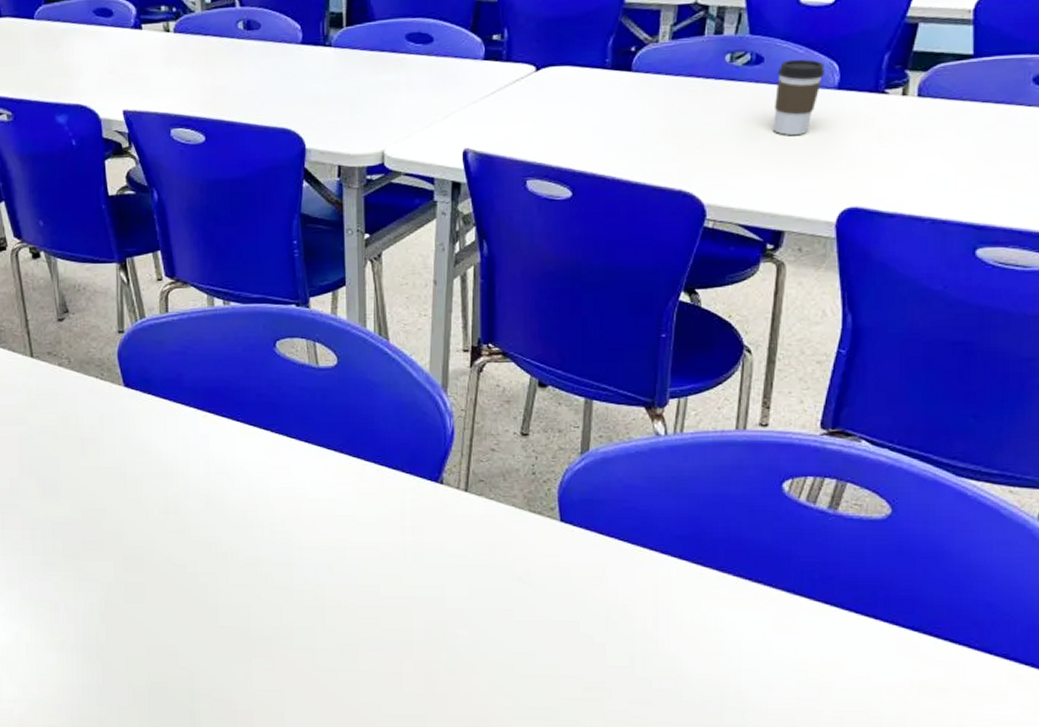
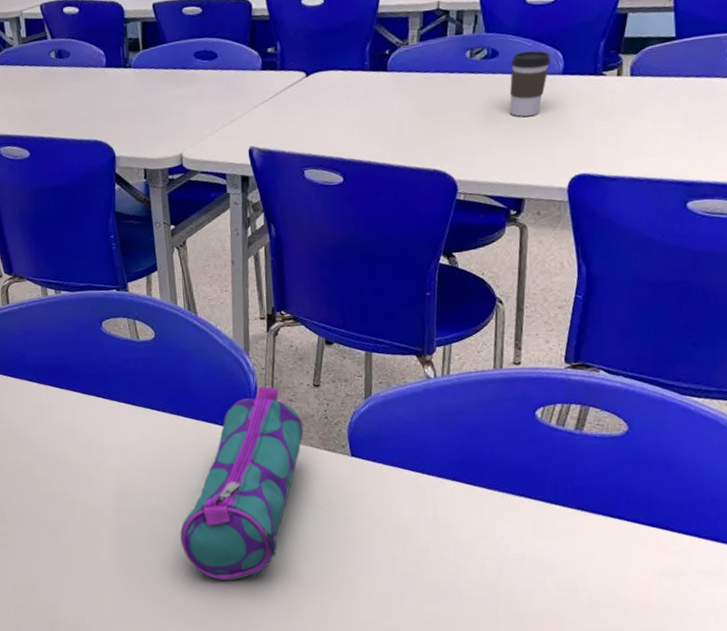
pencil case: none [351,430,506,659] -> present [180,386,304,580]

